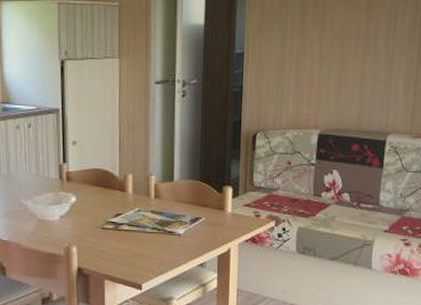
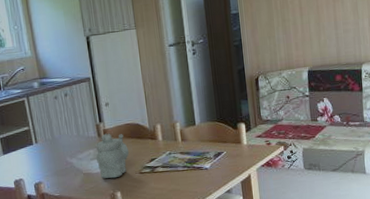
teapot: none [53,176,93,230] -> present [95,133,130,179]

